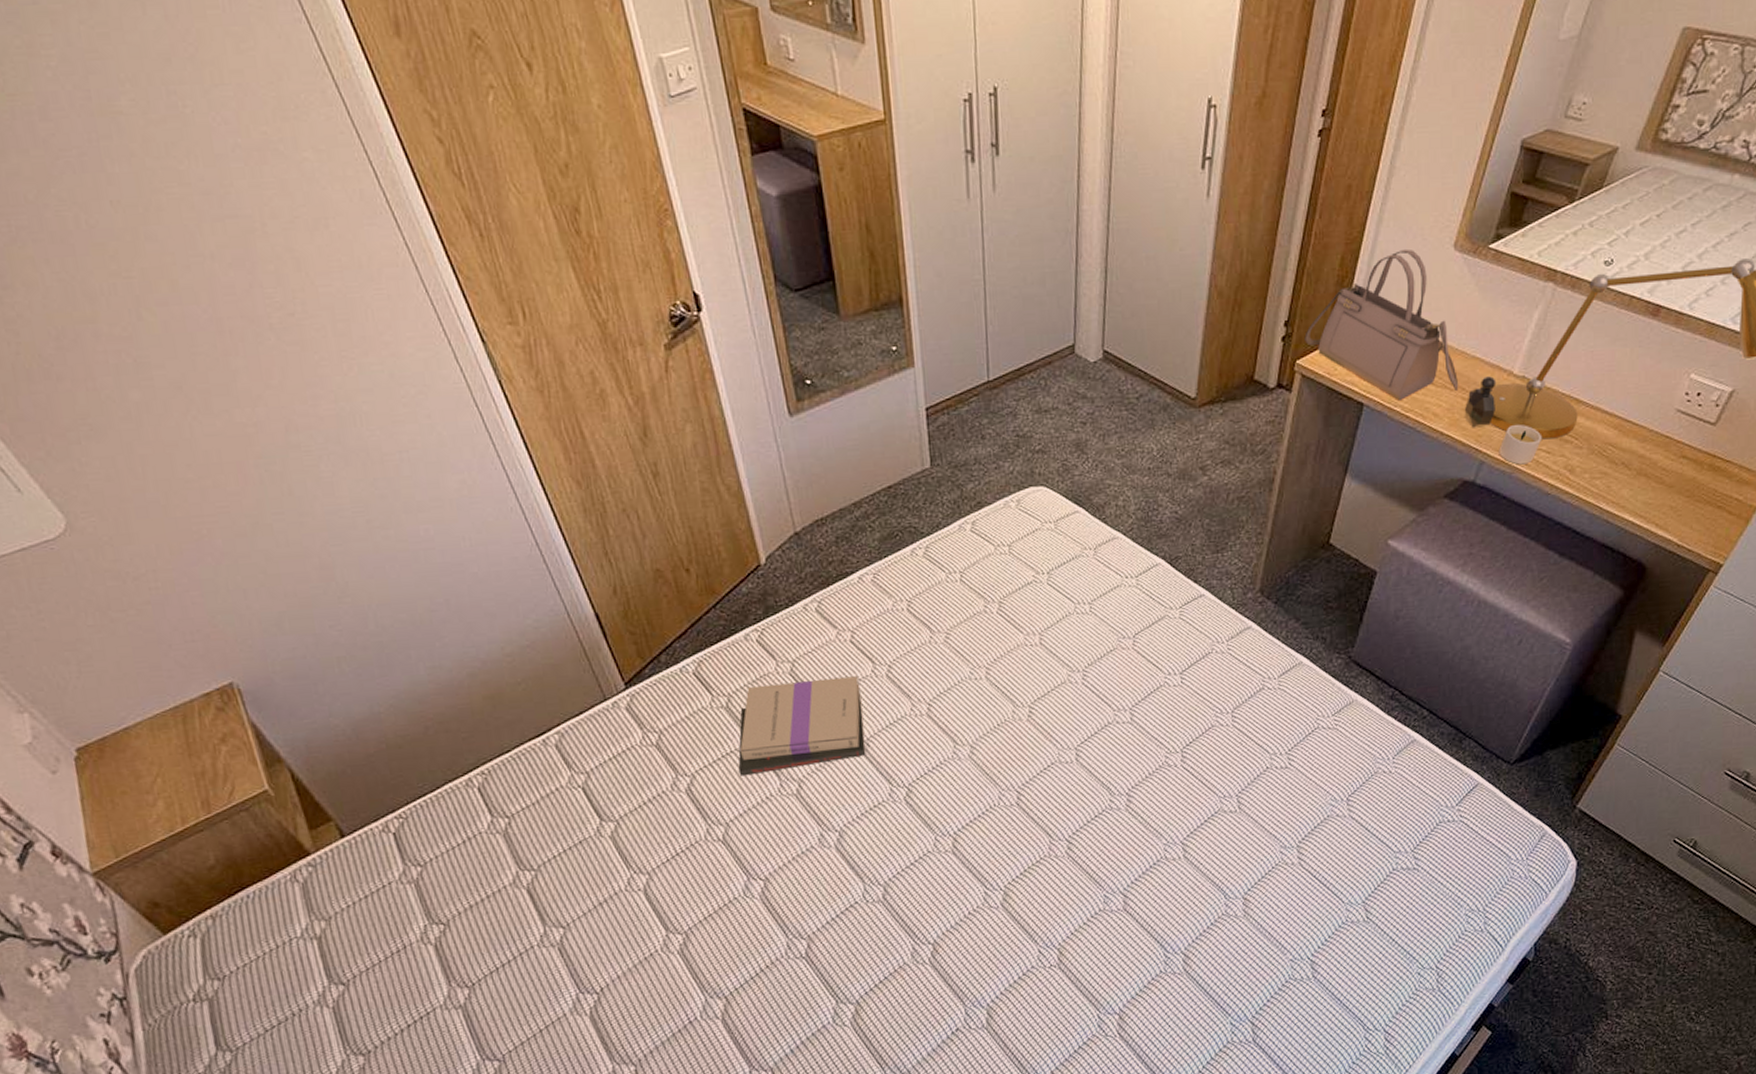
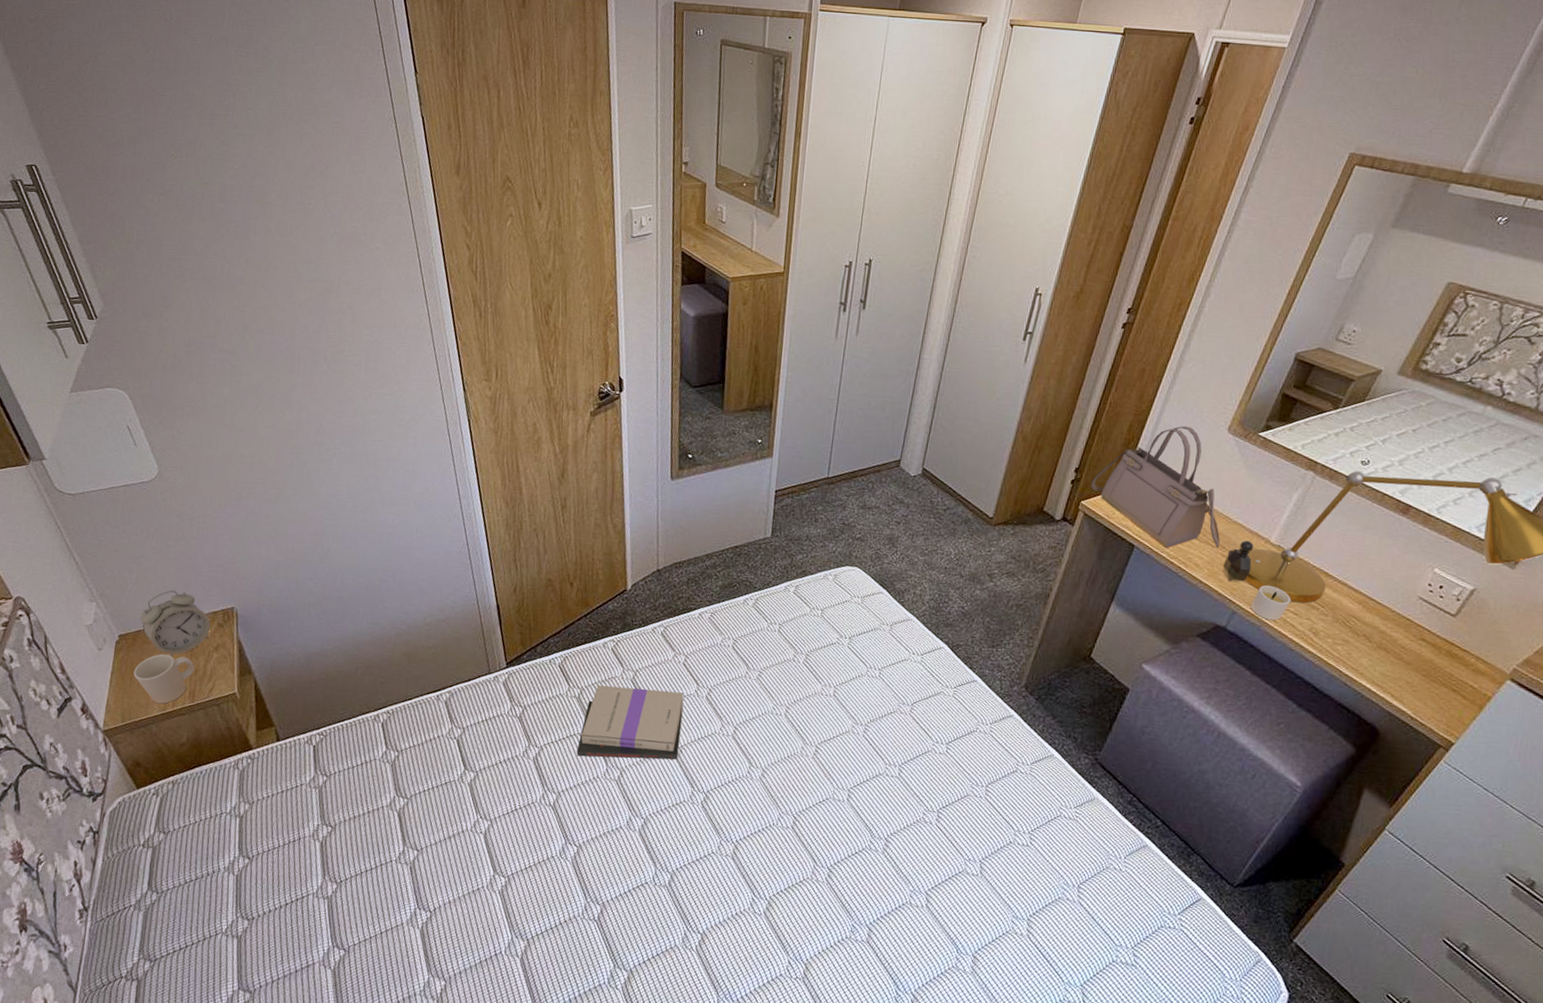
alarm clock: none [100,675,209,762] -> present [140,590,211,657]
mug: none [113,759,201,825] -> present [134,653,195,704]

